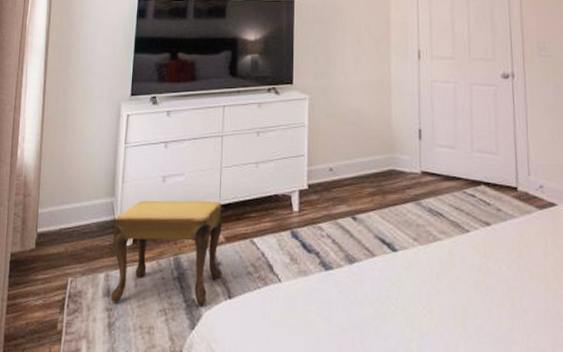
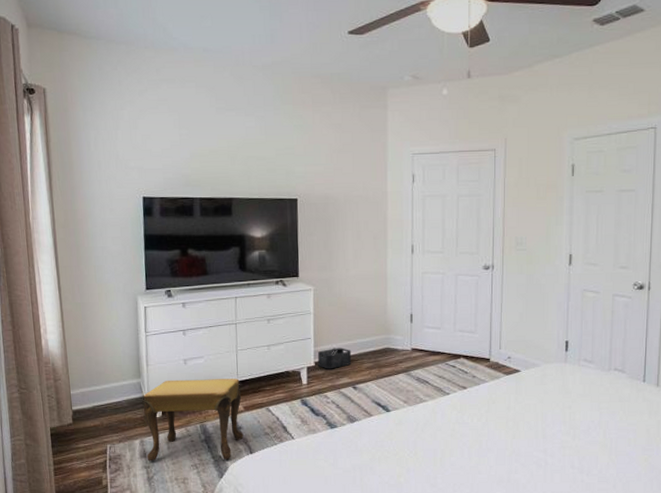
storage bin: none [311,168,351,194] -> present [317,348,352,369]

